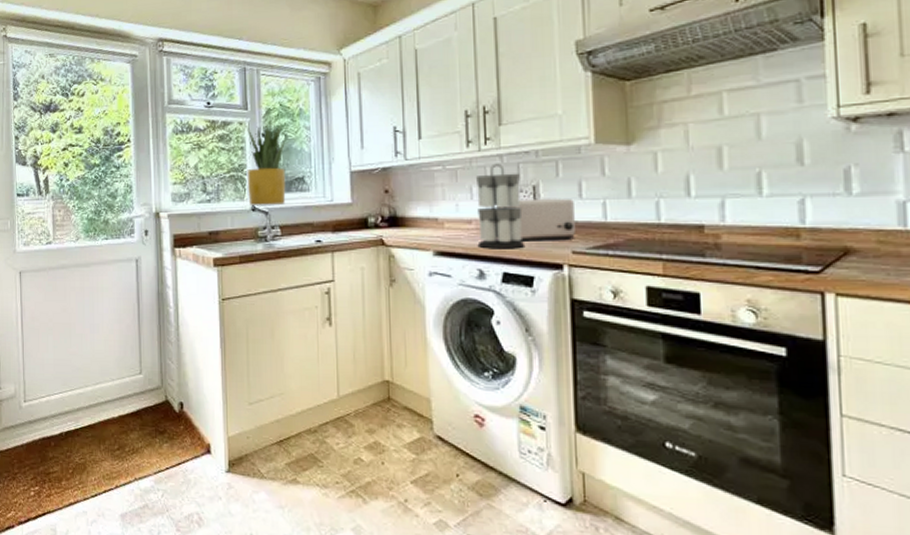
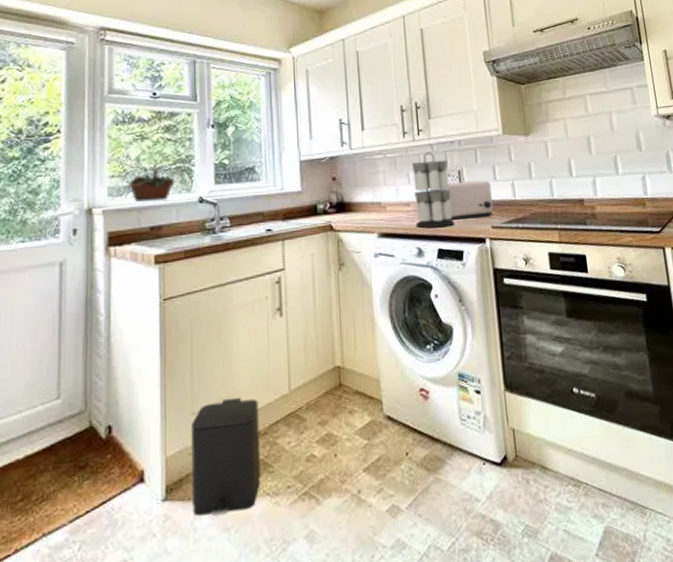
succulent planter: none [189,175,230,209] -> present [128,166,175,202]
planter: present [244,120,286,205] -> none [193,111,236,197]
pedal bin: none [249,394,311,494] -> present [191,397,260,516]

